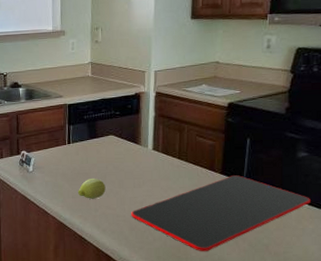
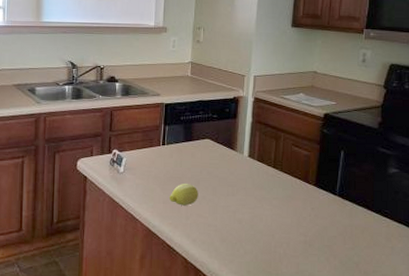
cutting board: present [131,175,310,252] -> none [223,188,400,268]

